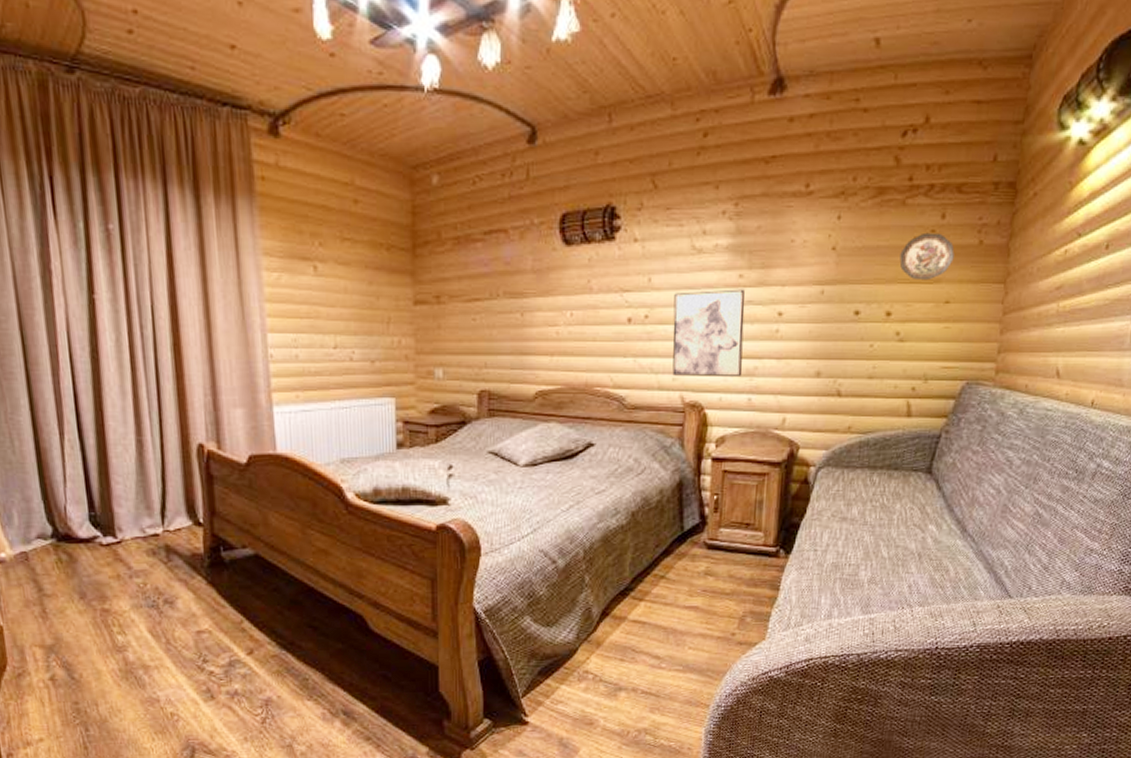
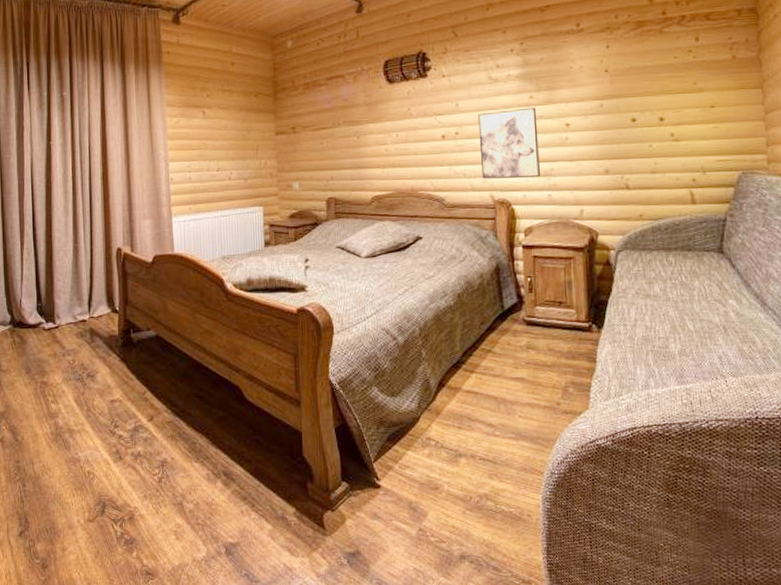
decorative plate: present [899,232,954,281] -> none [664,52,712,91]

